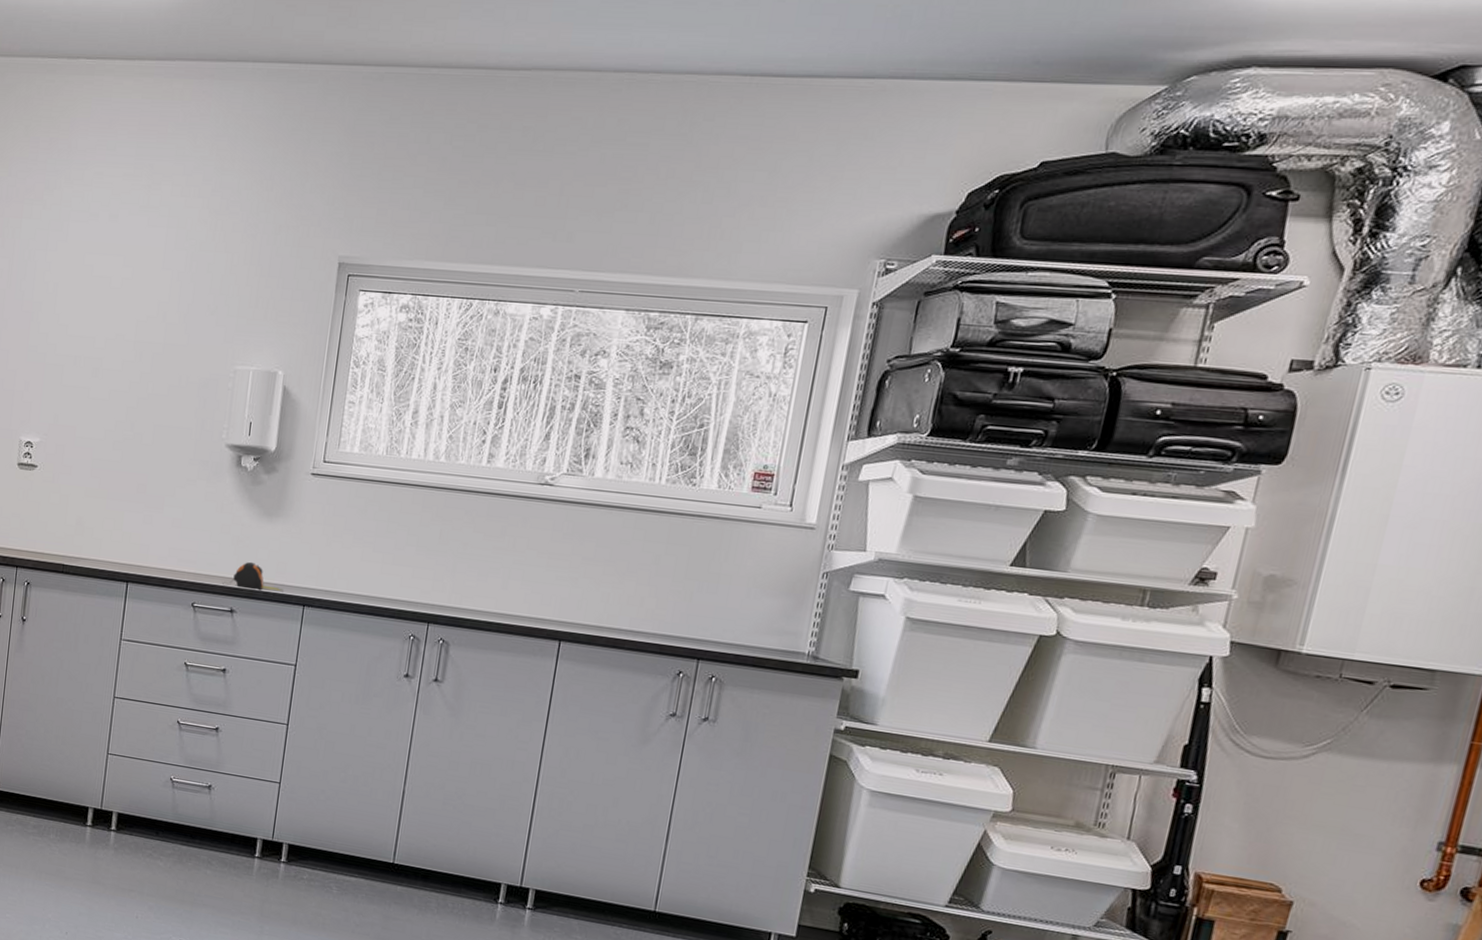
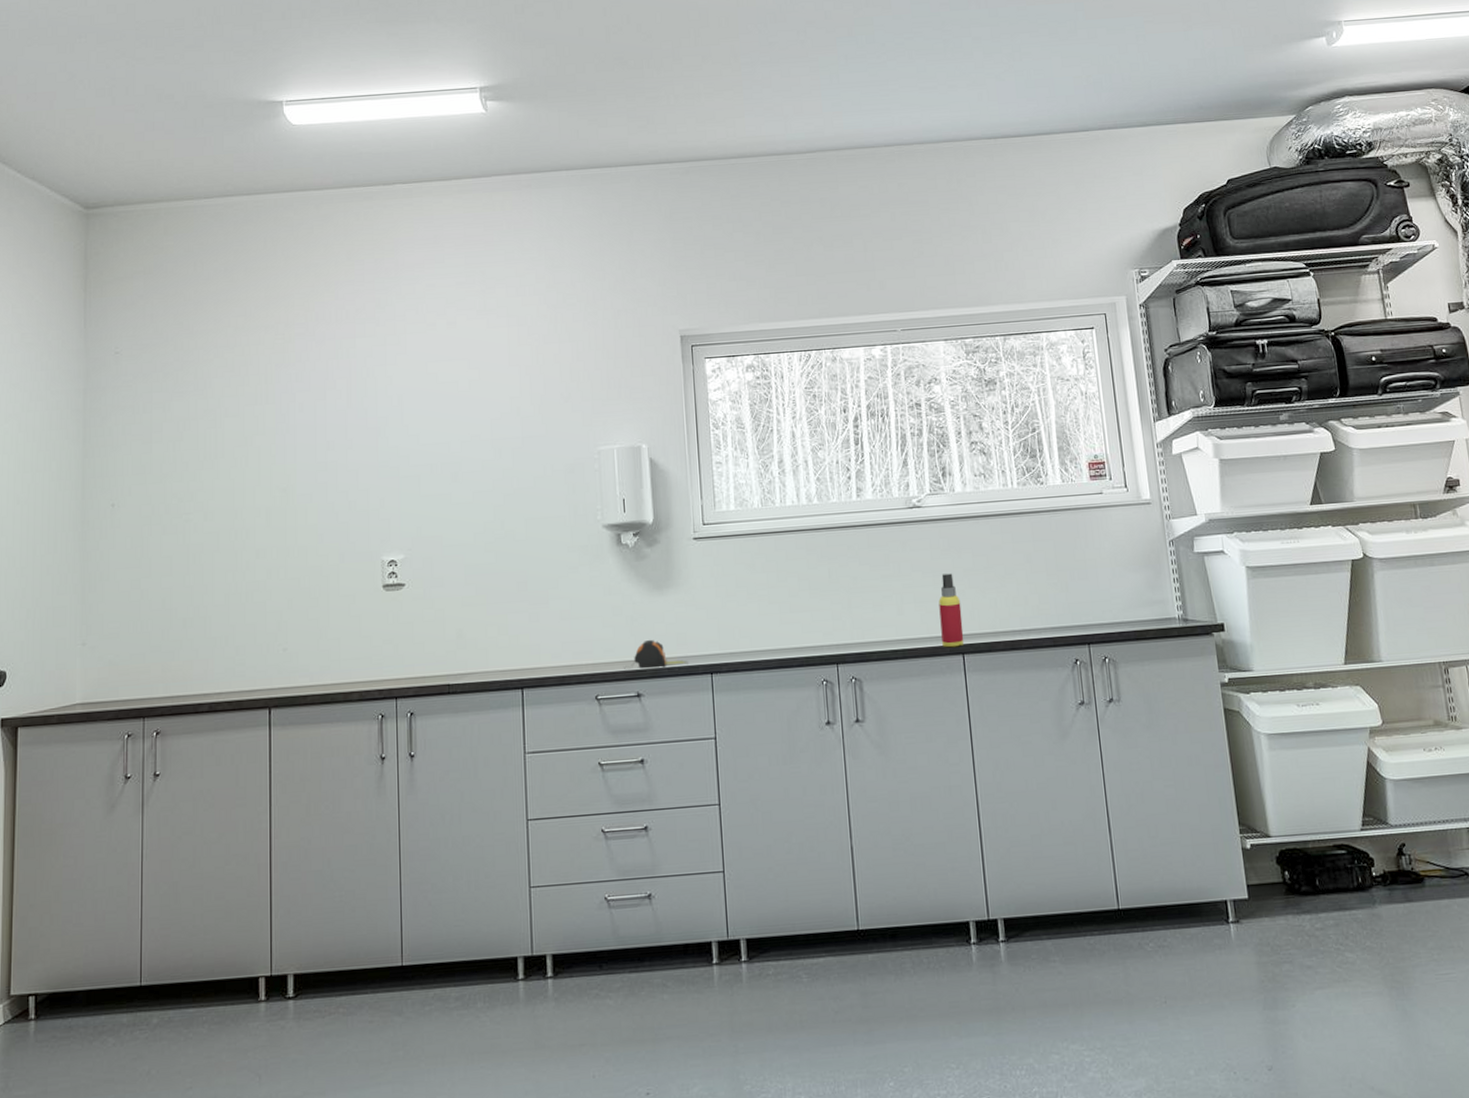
spray bottle: none [540,557,571,634] -> present [938,572,964,649]

